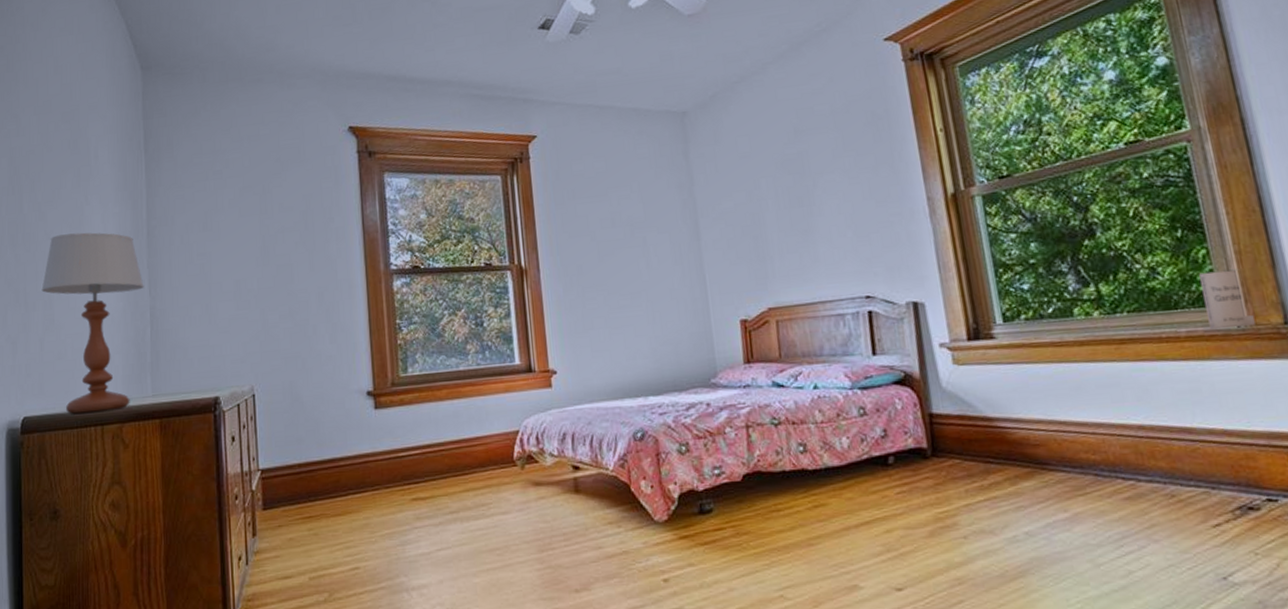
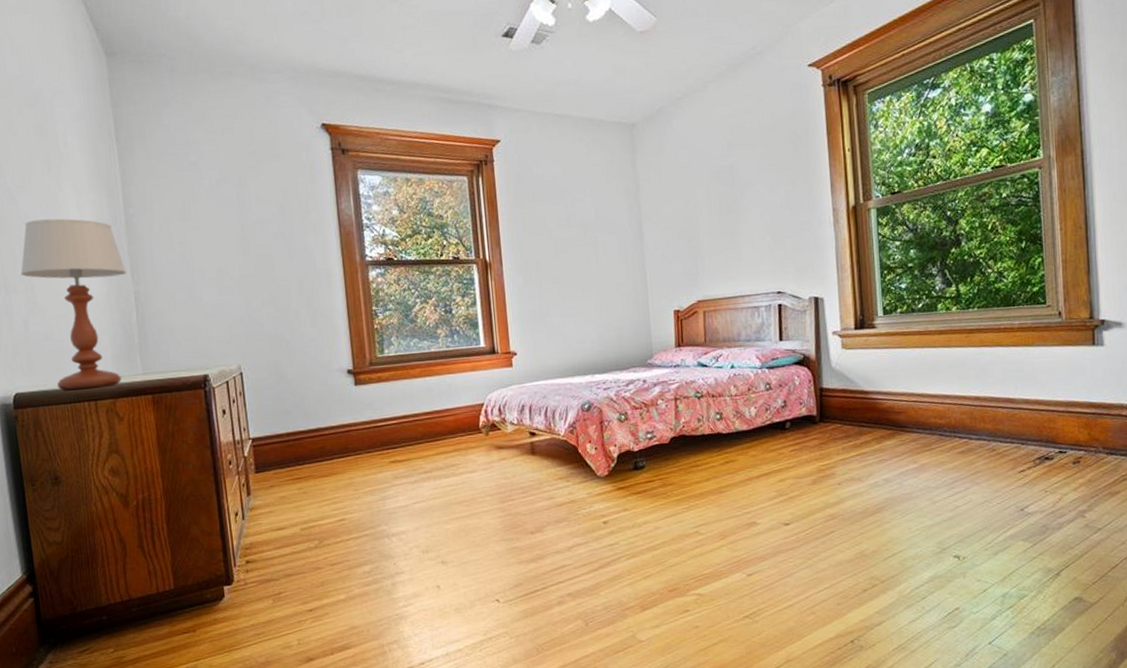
book: present [1199,269,1256,330] -> none [1034,274,1069,323]

